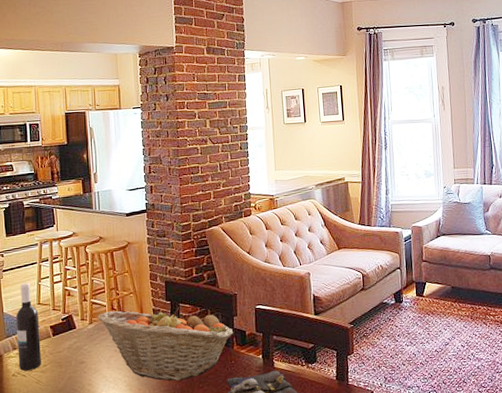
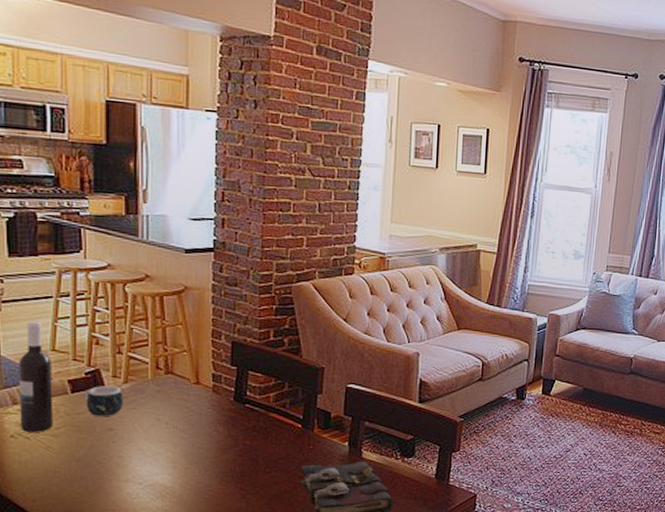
mug: none [62,327,90,353] -> present [84,386,123,416]
fruit basket: present [97,308,234,381] -> none [136,370,316,462]

